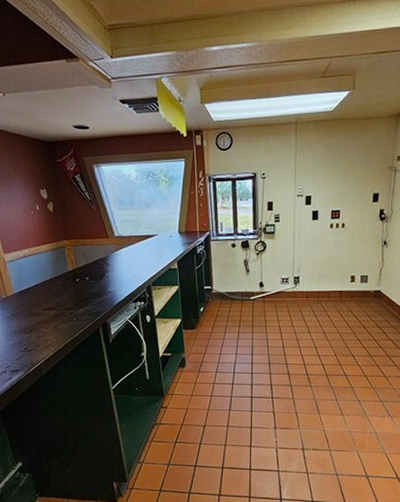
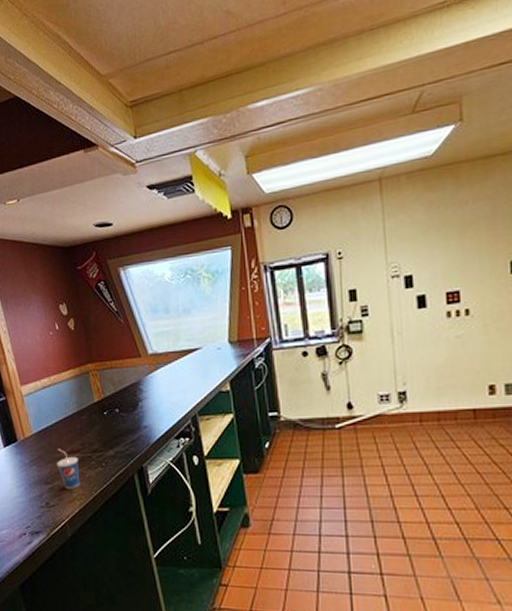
cup: none [35,306,54,338] -> present [57,449,80,489]

